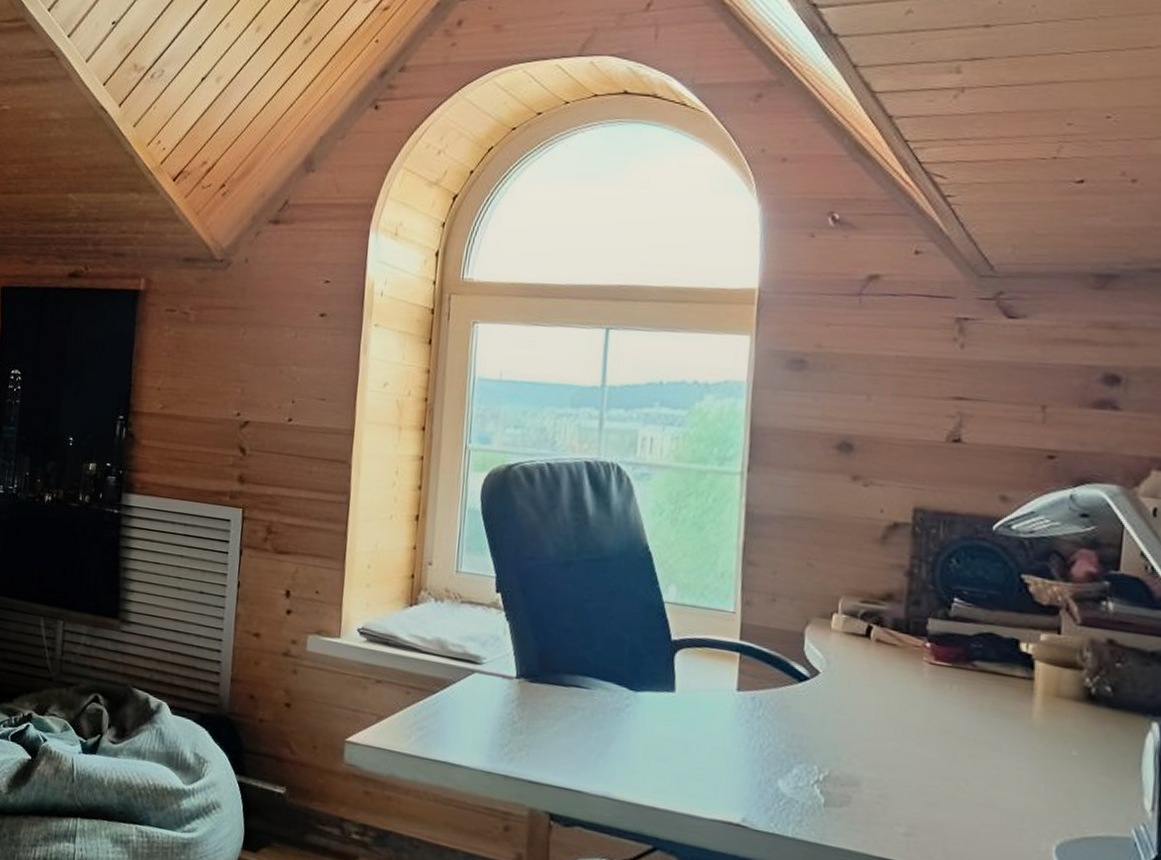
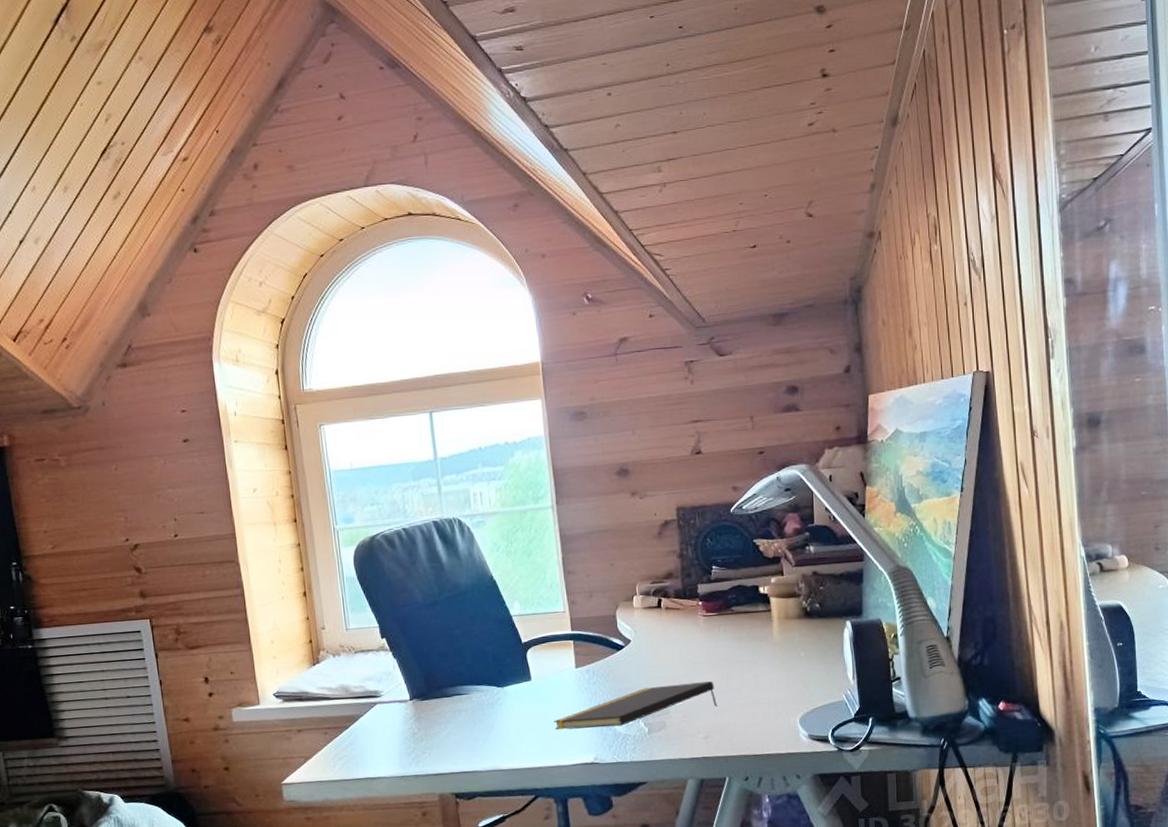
notepad: none [695,741,932,795] -> present [554,681,718,730]

